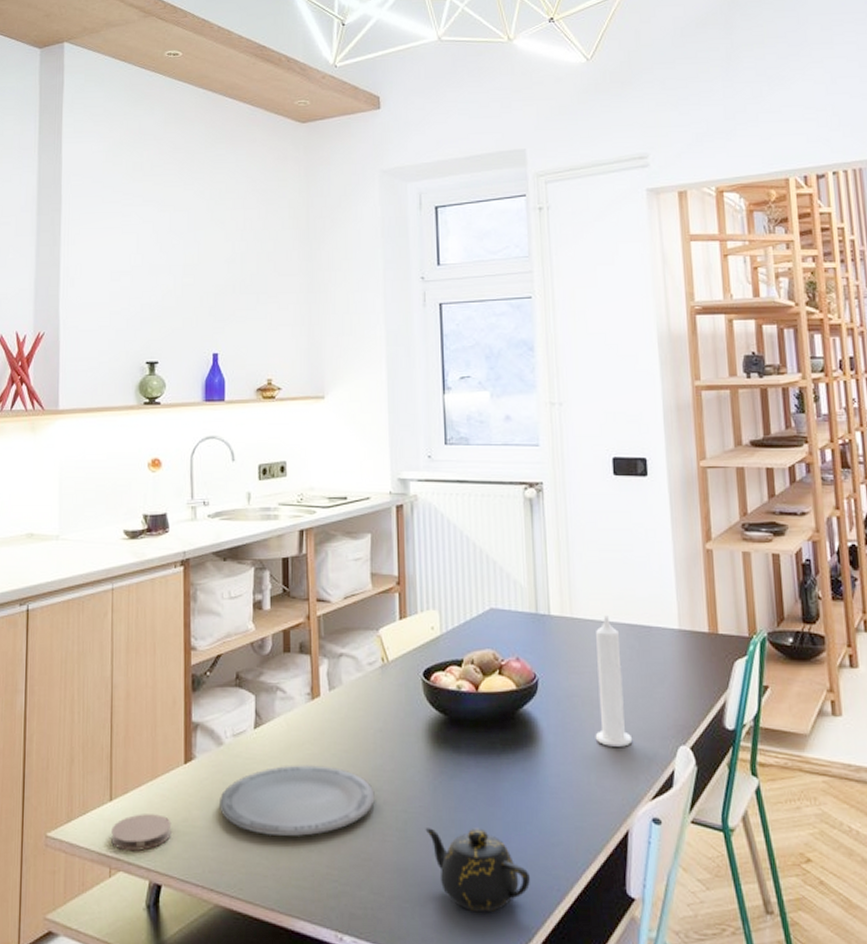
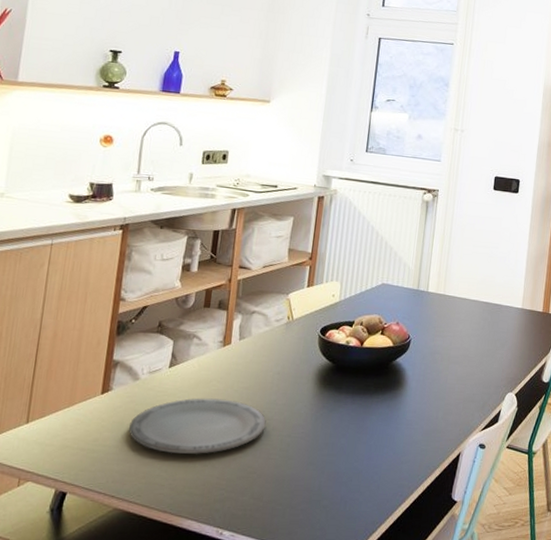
coaster: present [111,814,172,851] -> none [23,434,83,465]
teapot: present [425,828,530,913] -> none [303,449,381,513]
candle: present [595,615,633,747] -> none [447,295,477,392]

